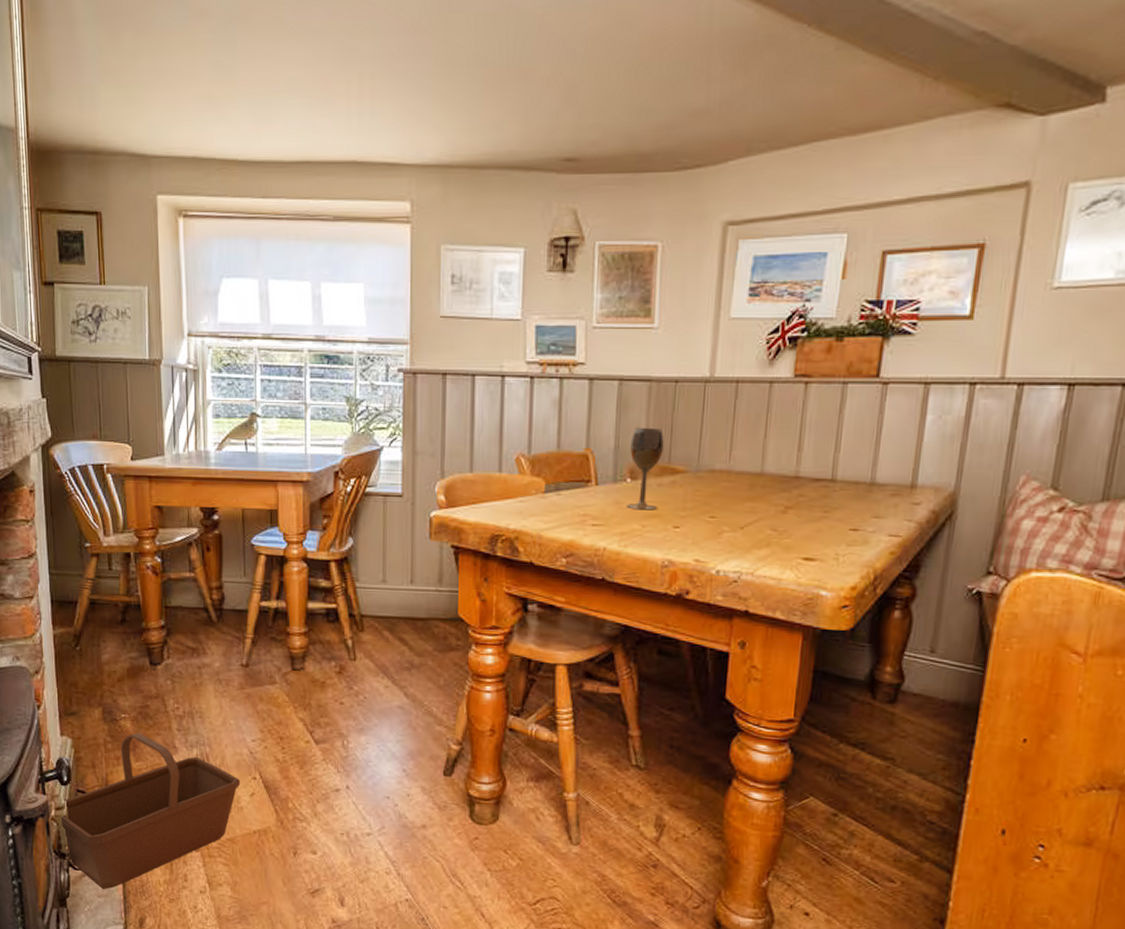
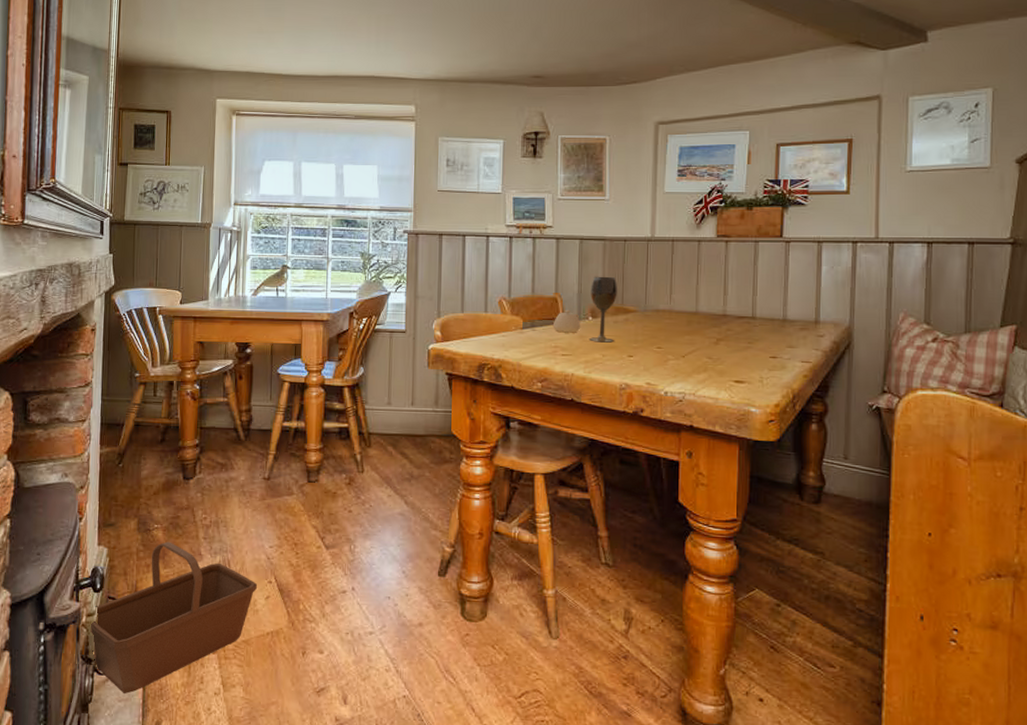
sugar bowl: none [583,469,617,500] -> present [554,309,581,334]

